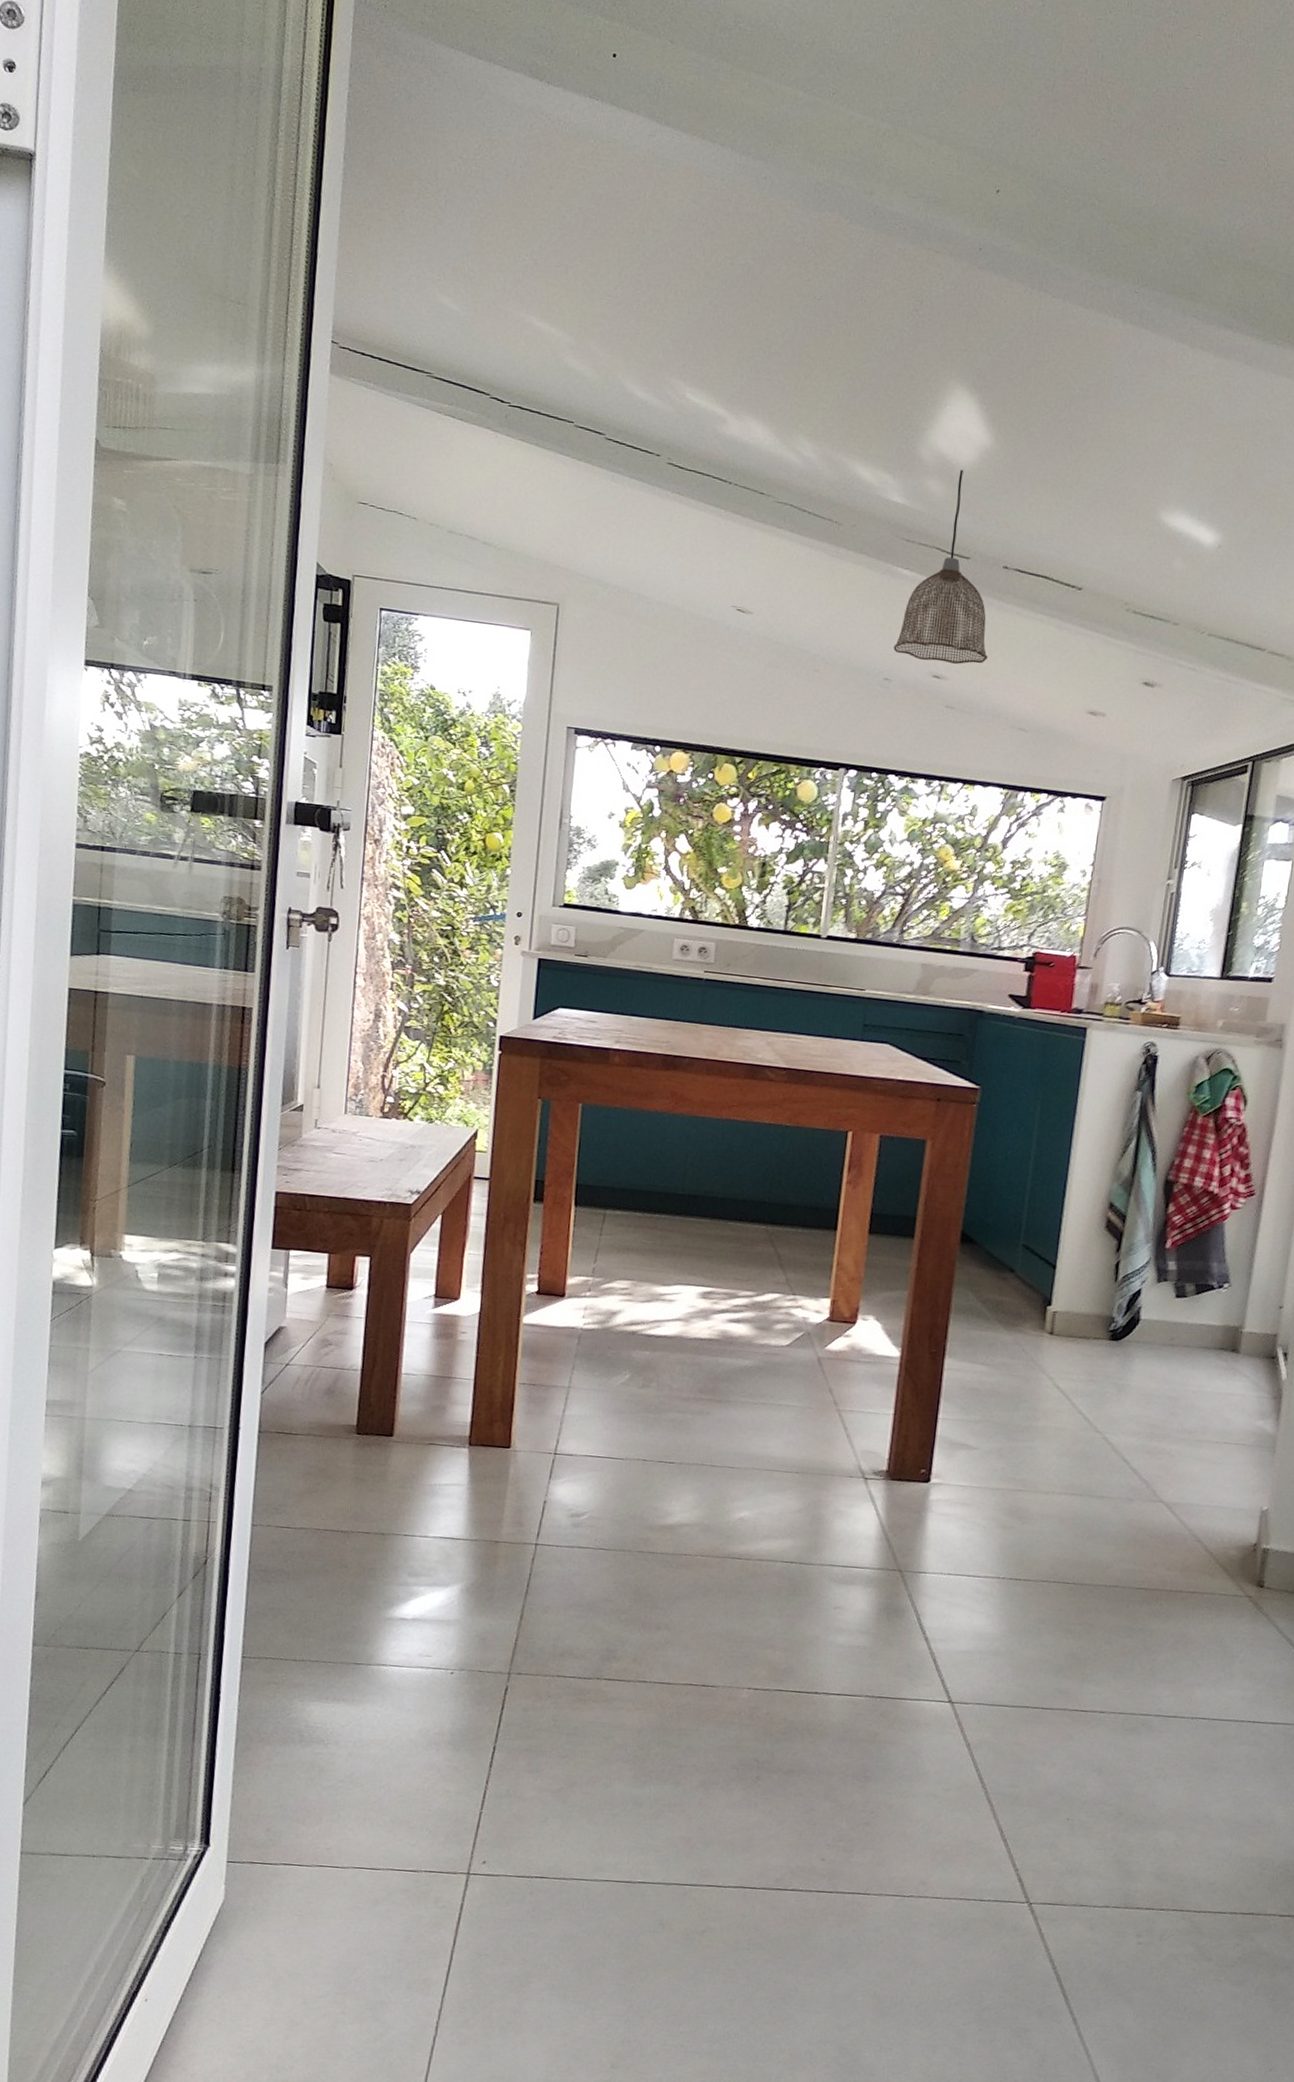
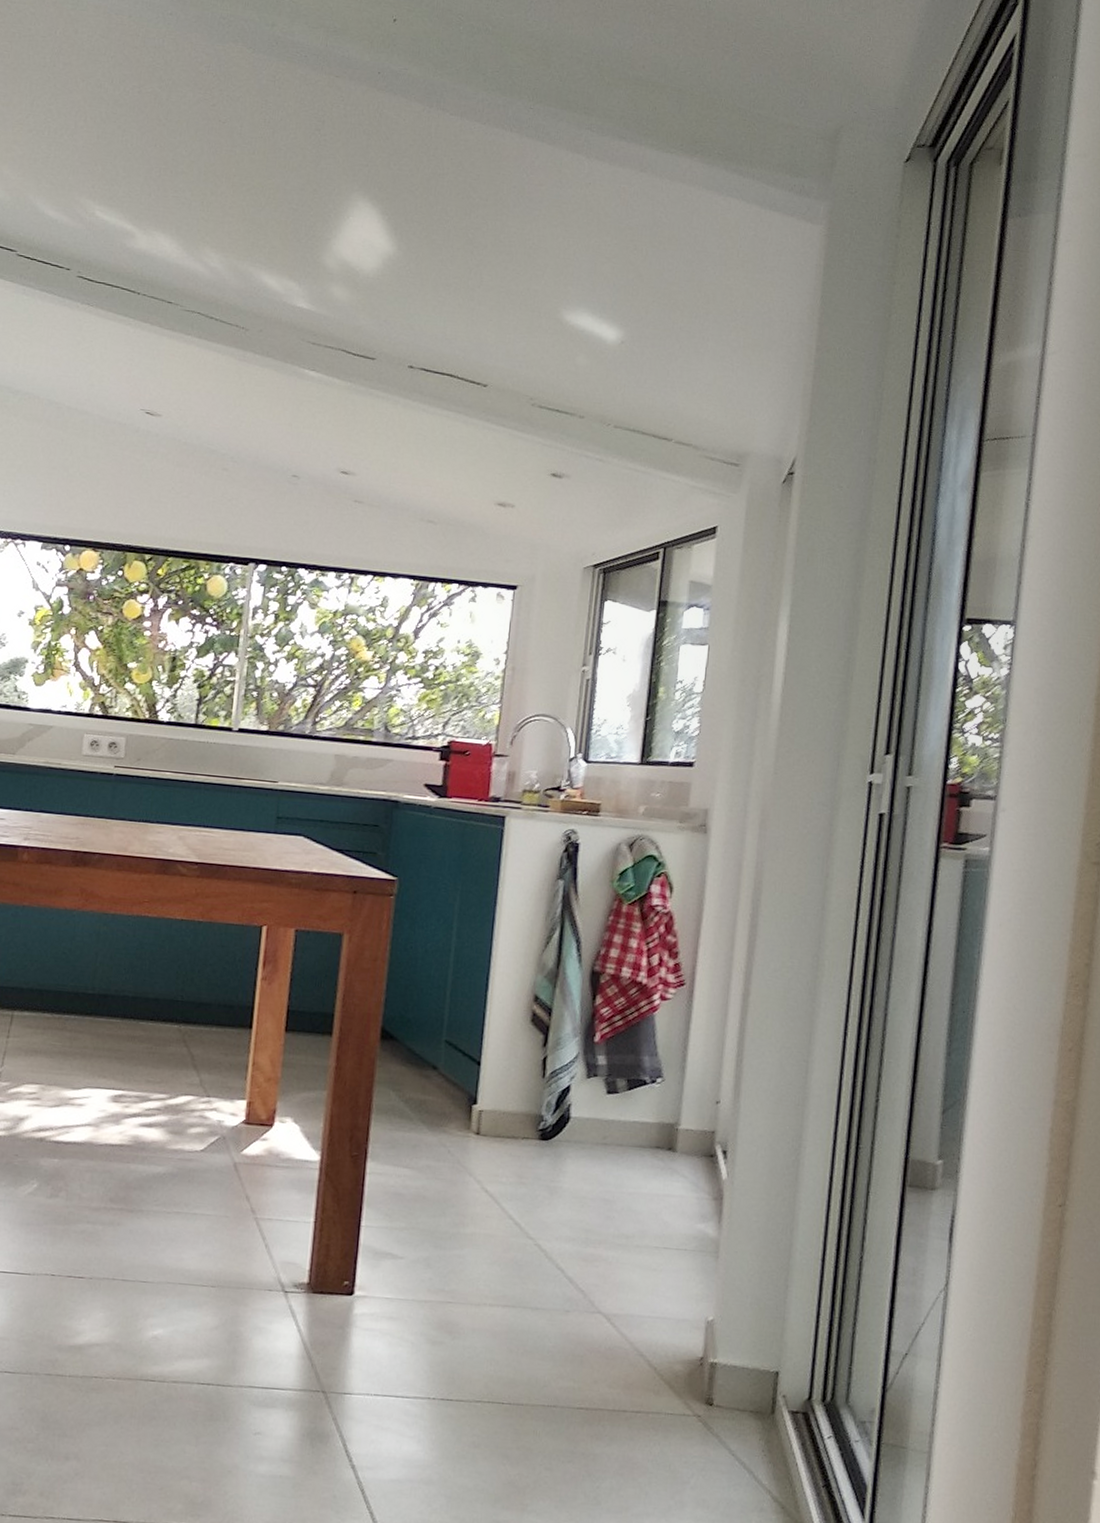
pendant lamp: present [893,469,988,665] -> none [301,276,395,461]

